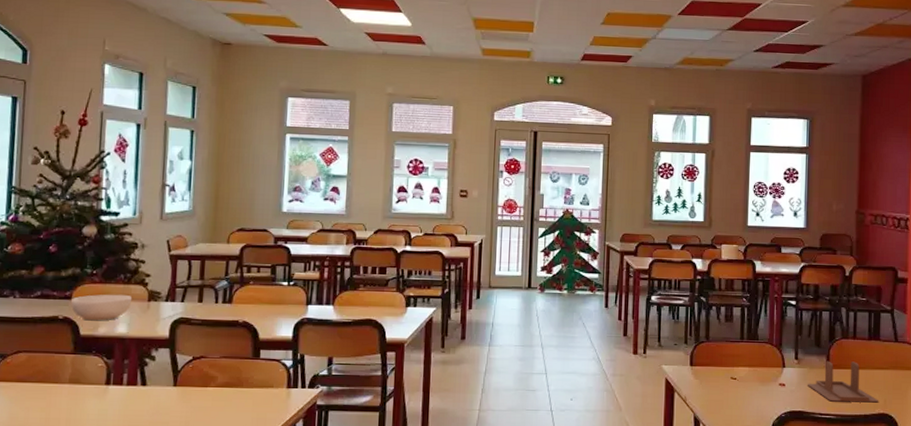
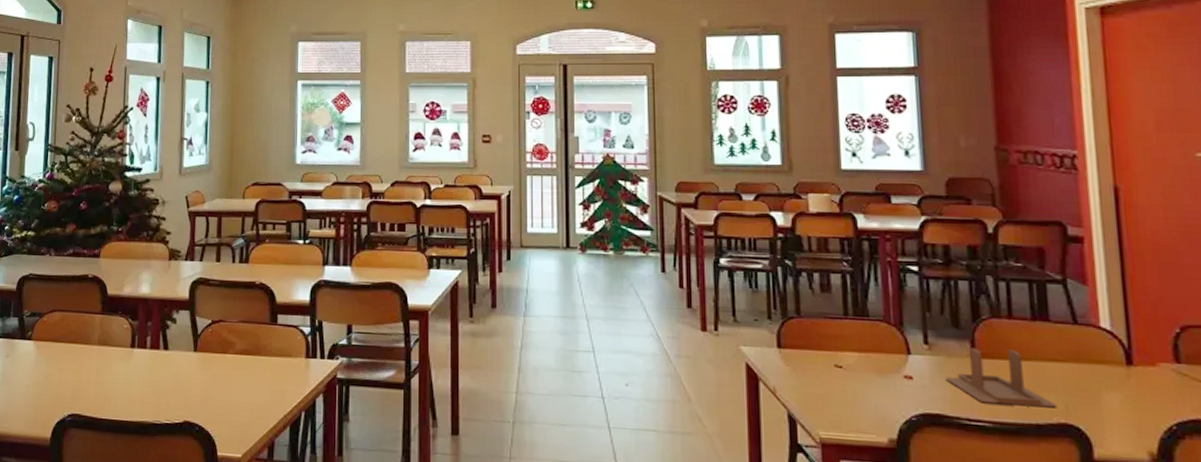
bowl: present [71,294,133,321] -> none [99,252,155,281]

